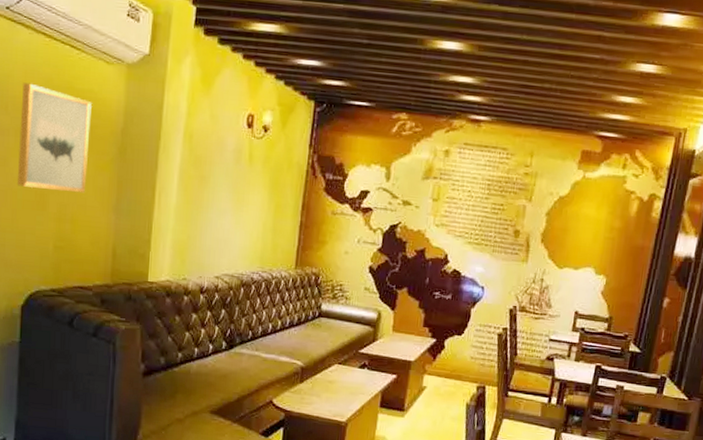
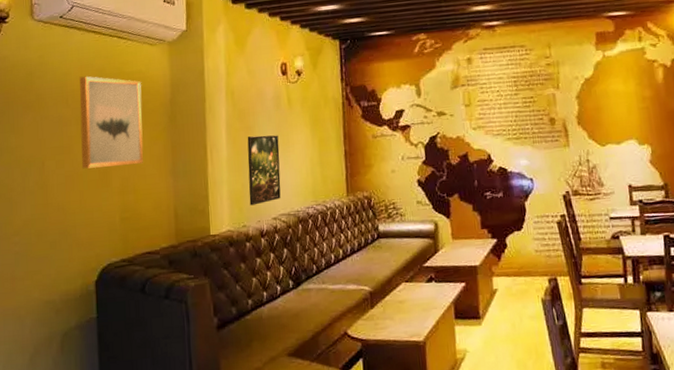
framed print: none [193,187,234,260] -> present [247,135,281,206]

